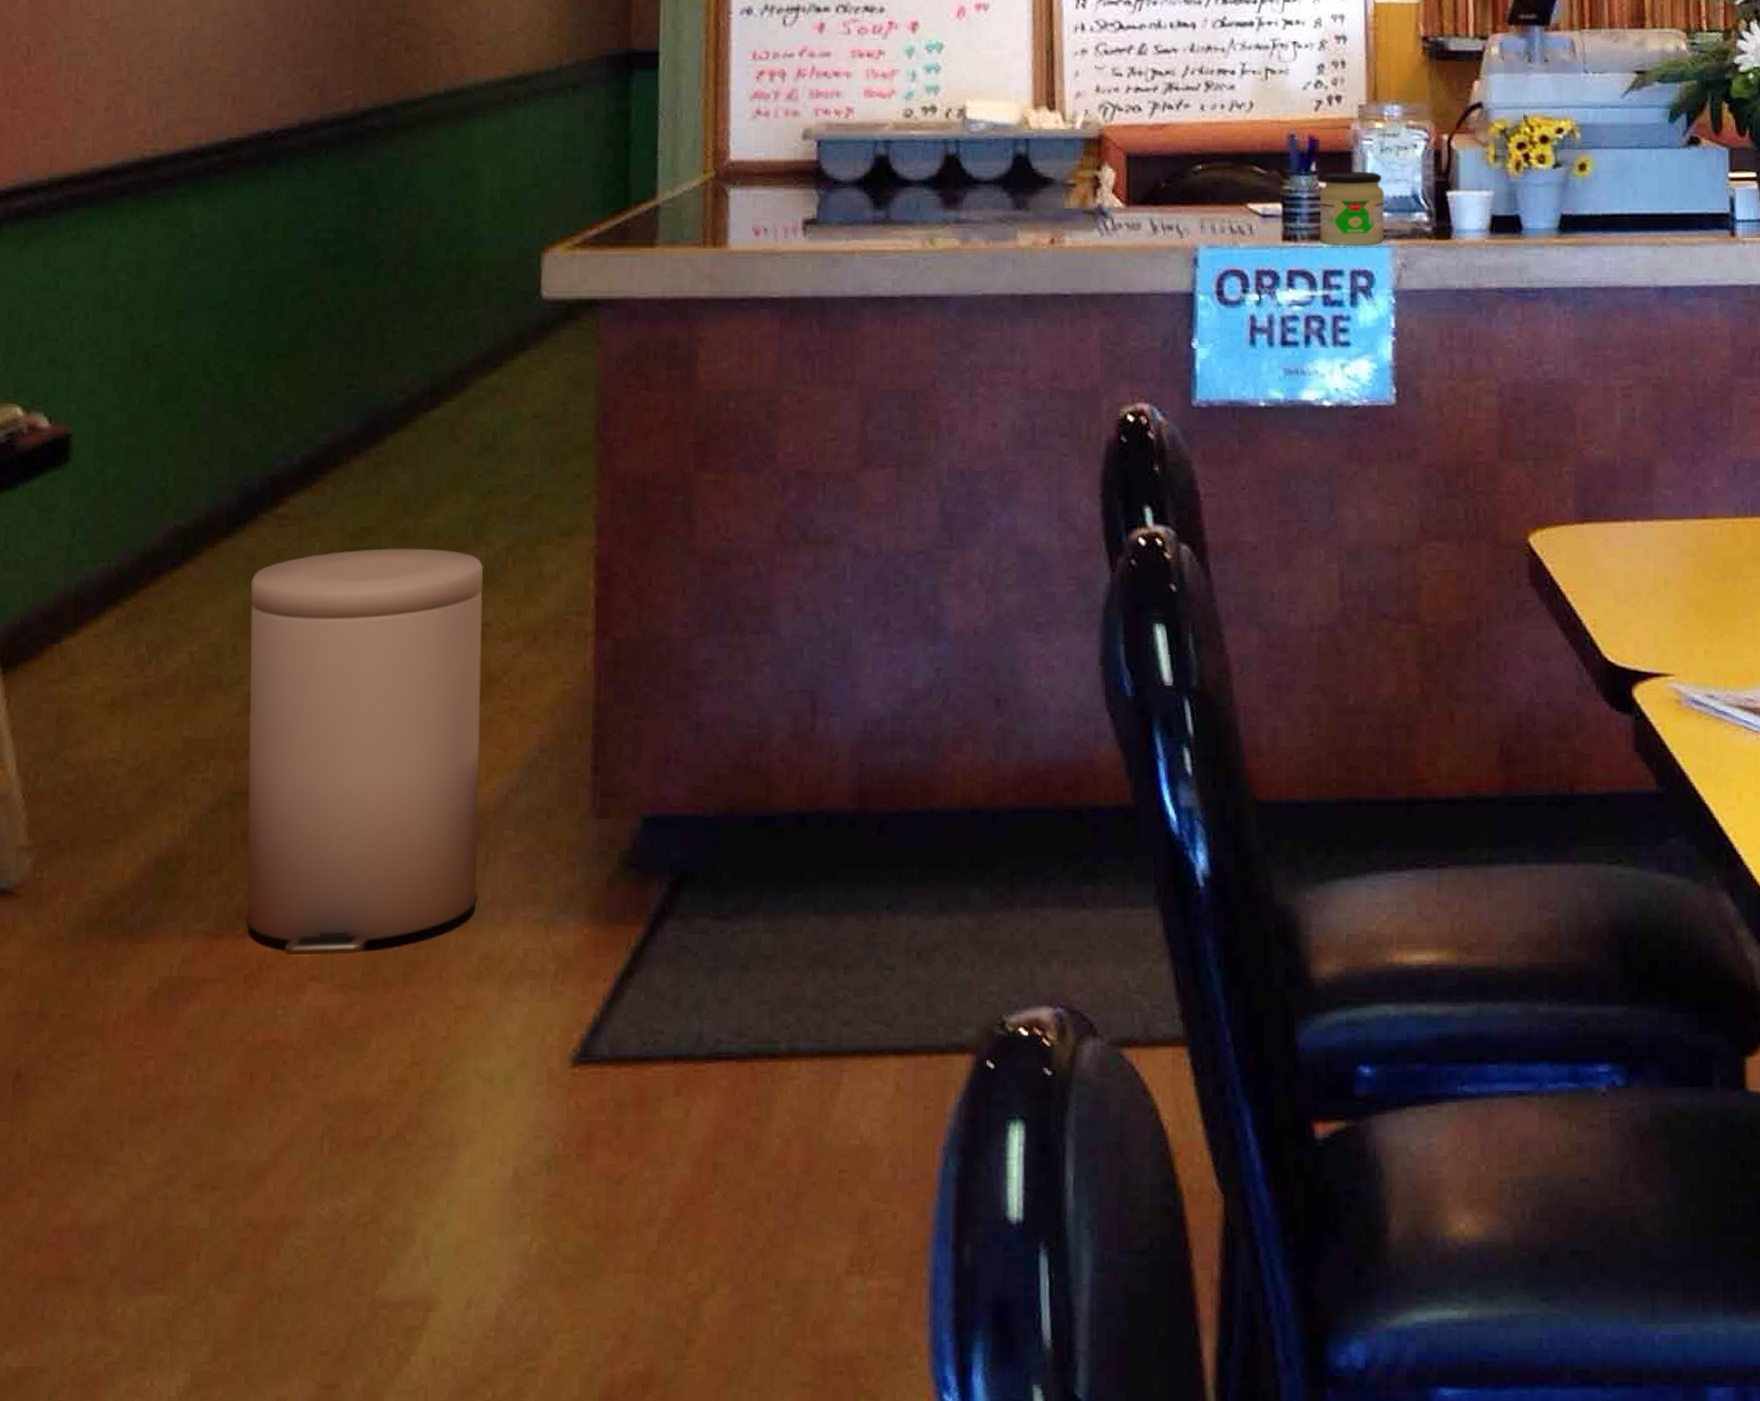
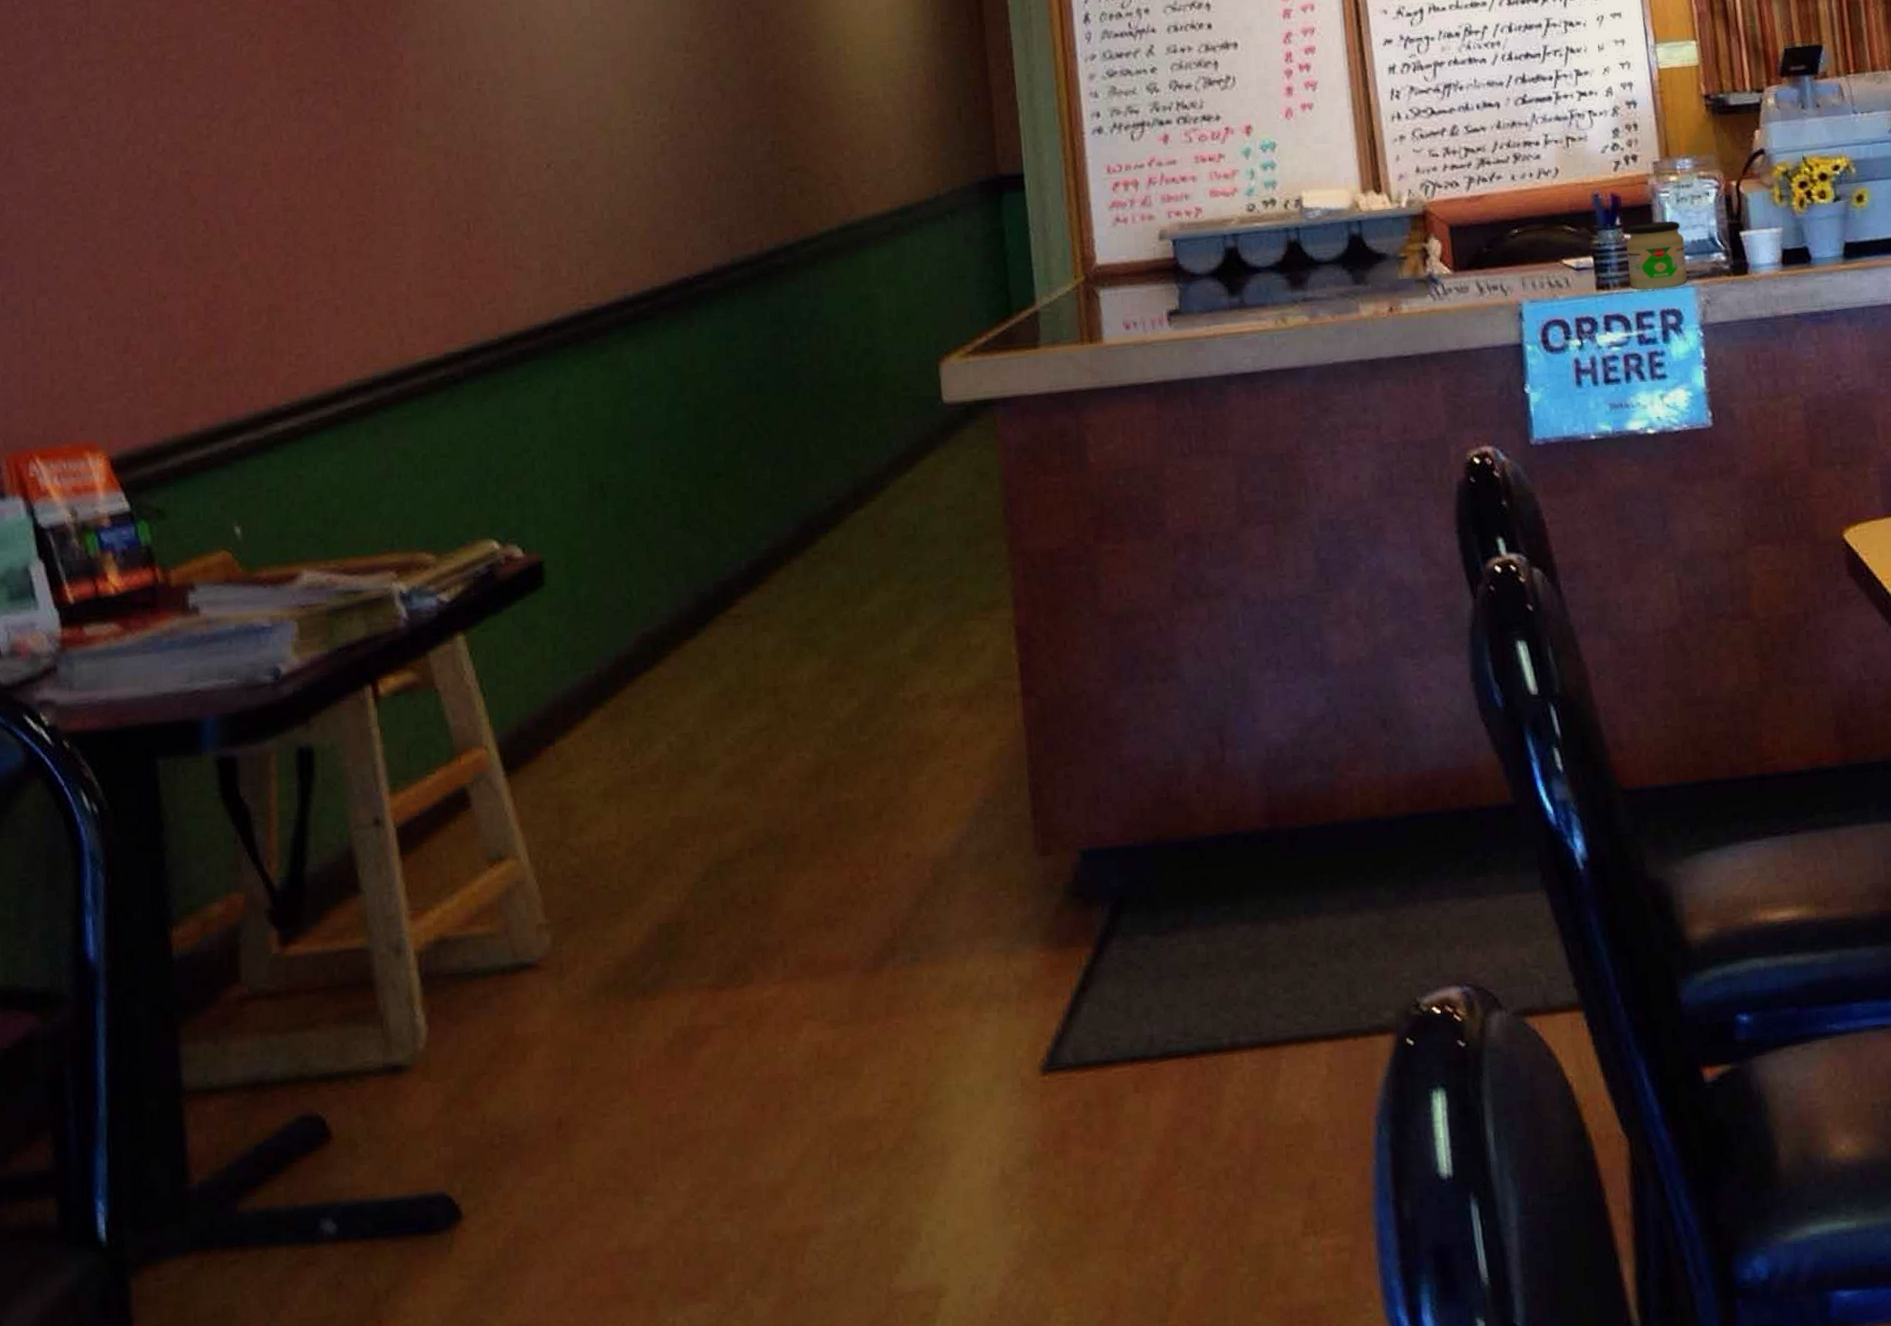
pedal bin: present [245,548,484,956] -> none [715,632,944,999]

